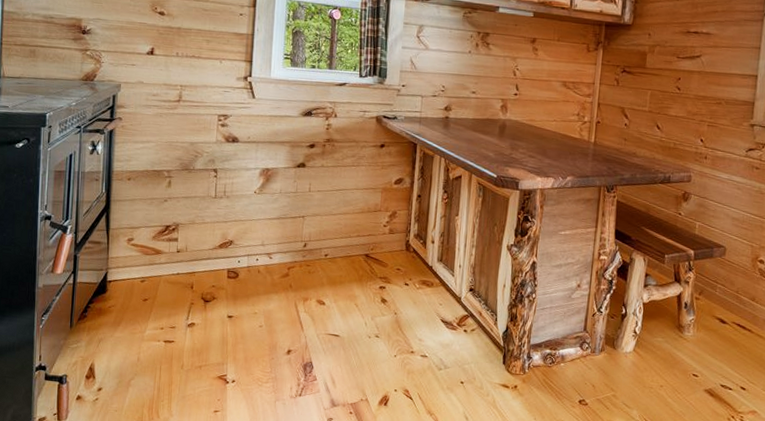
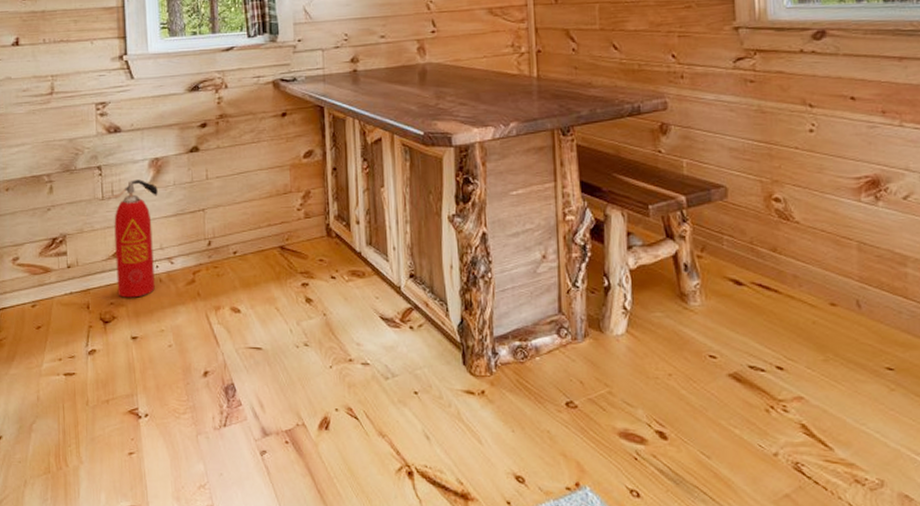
fire extinguisher: none [219,184,265,284] -> present [109,179,158,298]

